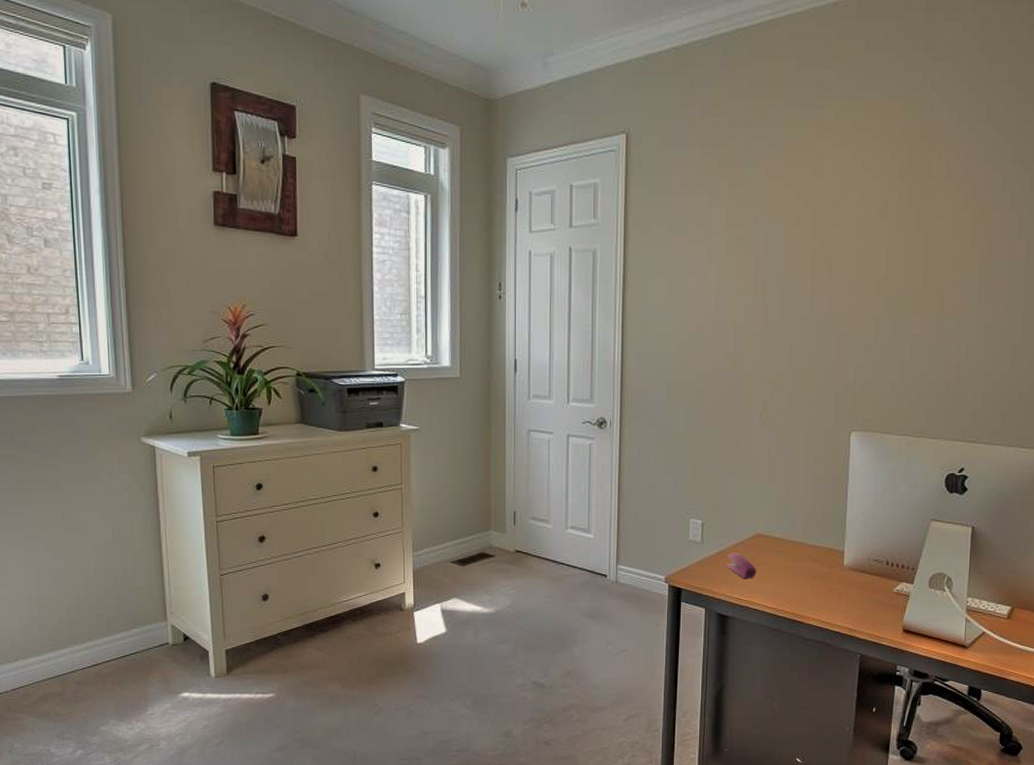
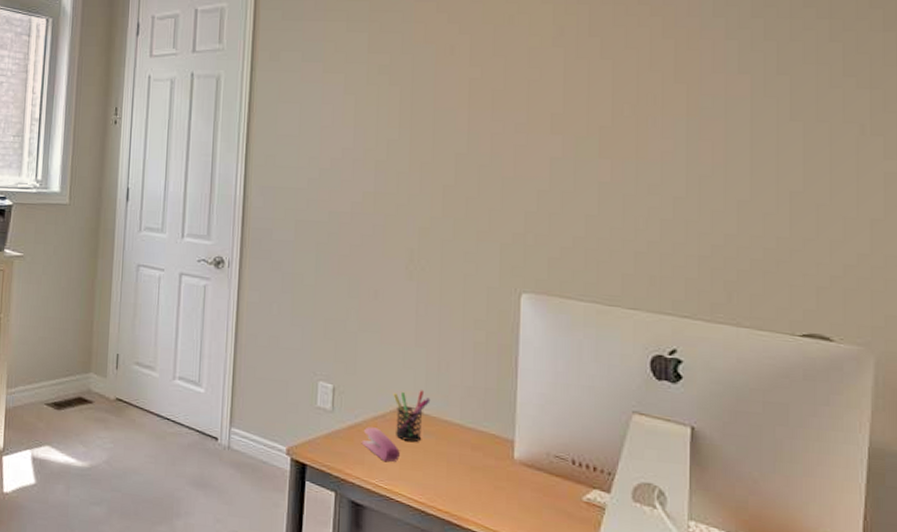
pen holder: none [750,518,780,560] -> present [393,390,431,442]

